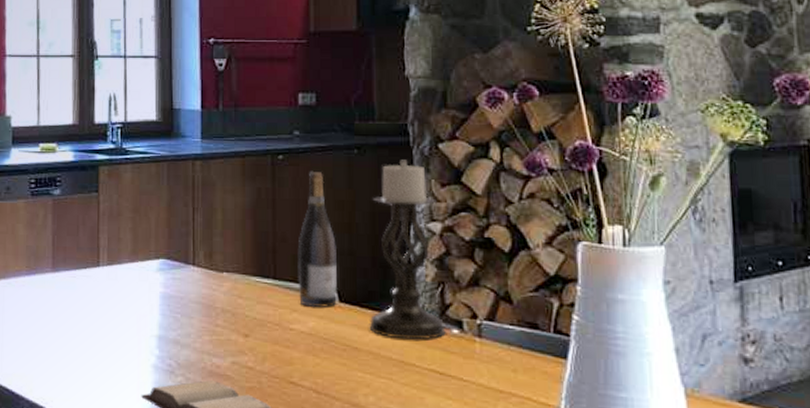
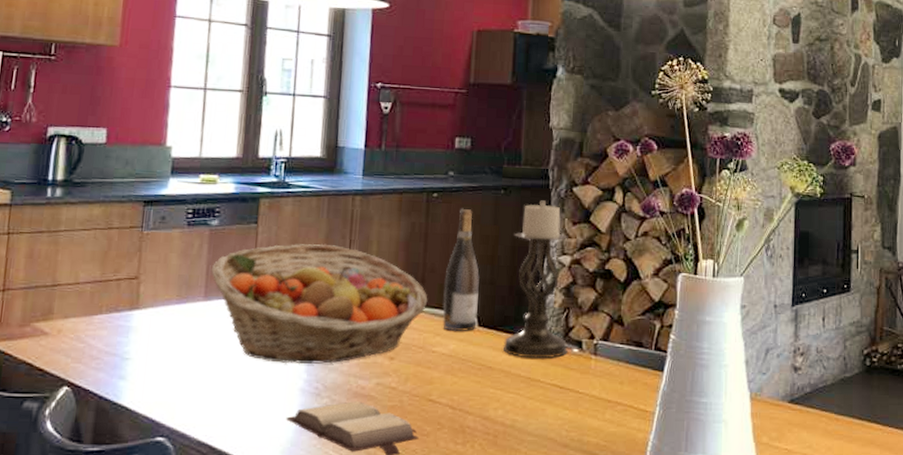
fruit basket: none [56,212,281,340] -> present [211,243,428,364]

